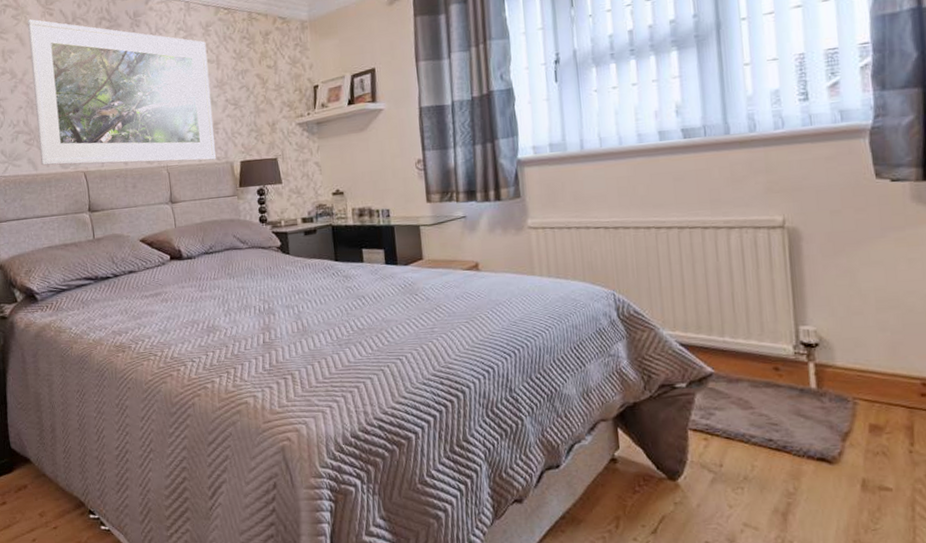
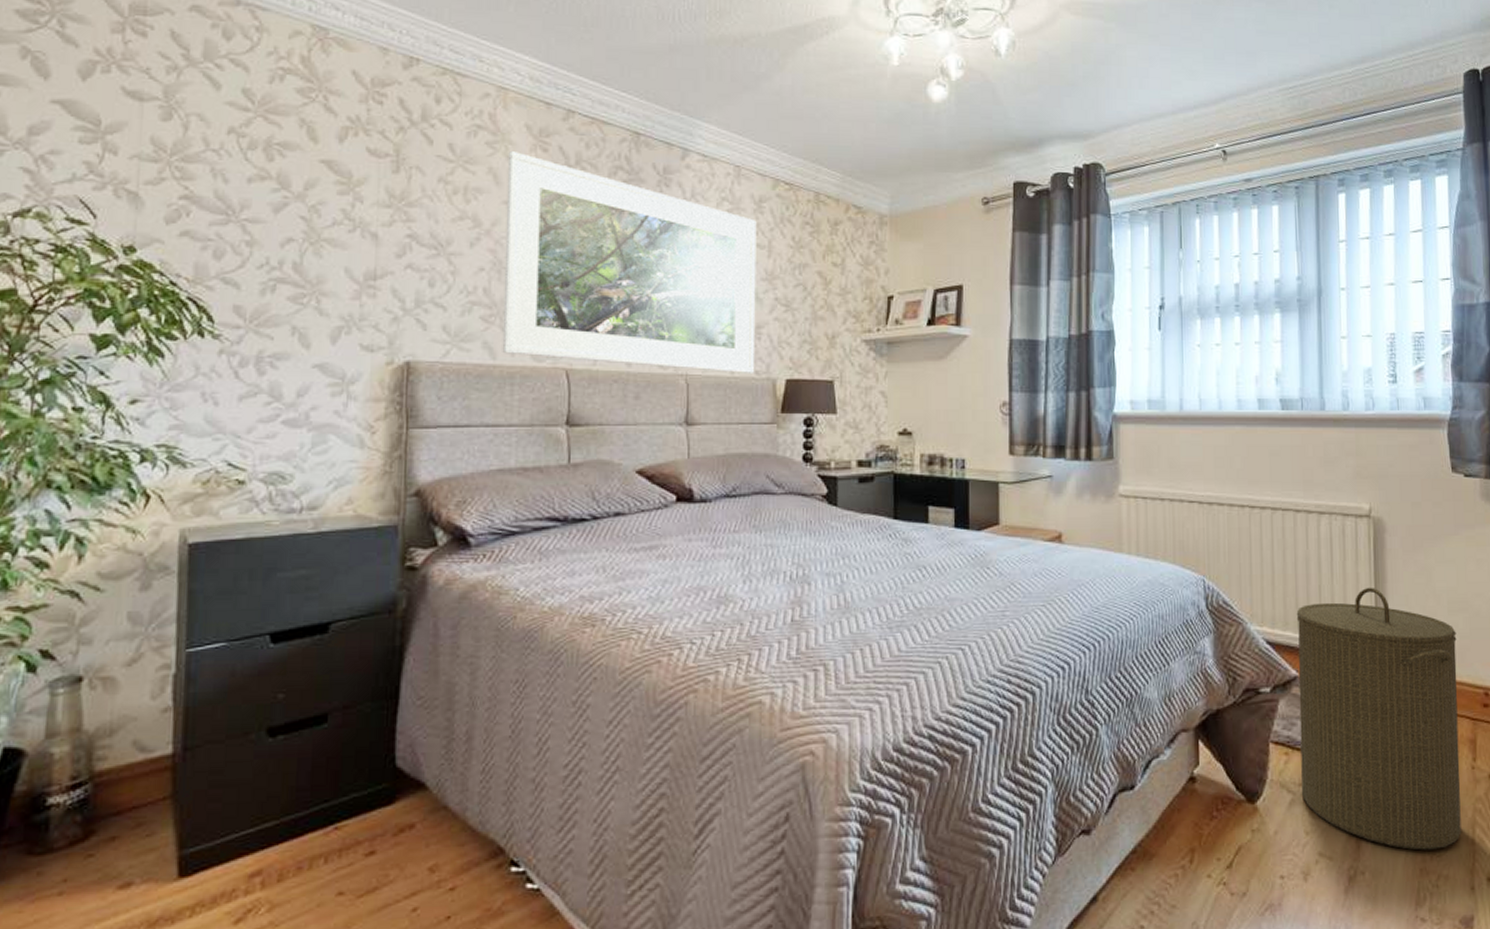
laundry hamper: none [709,291,899,524] -> present [1296,587,1462,851]

